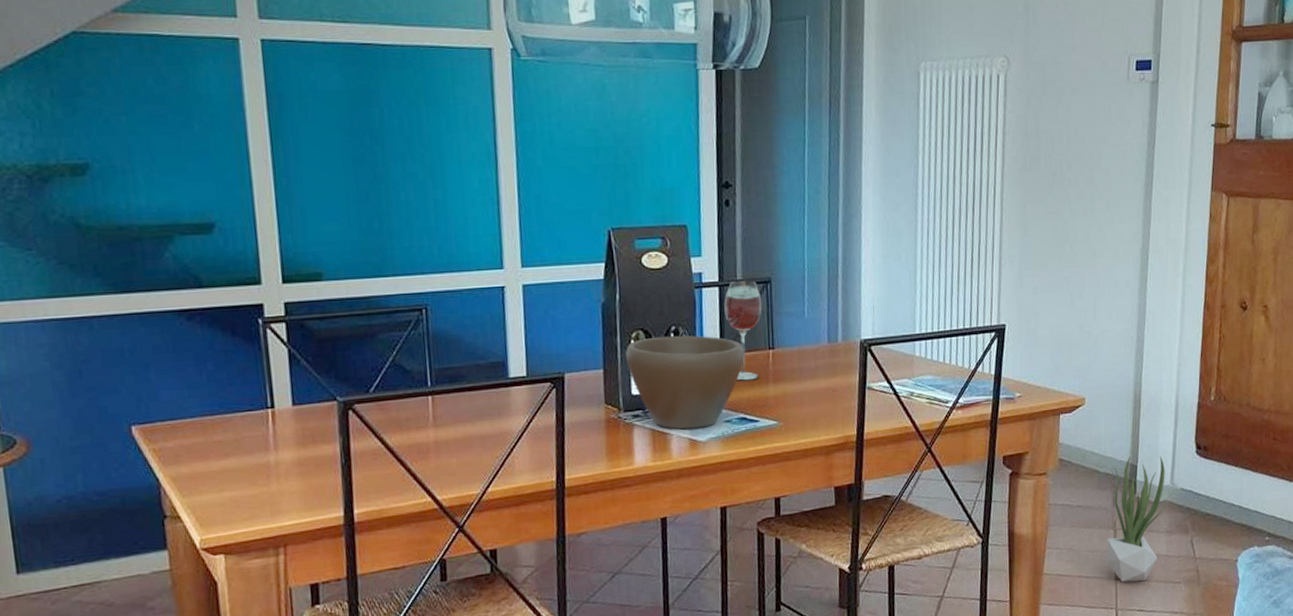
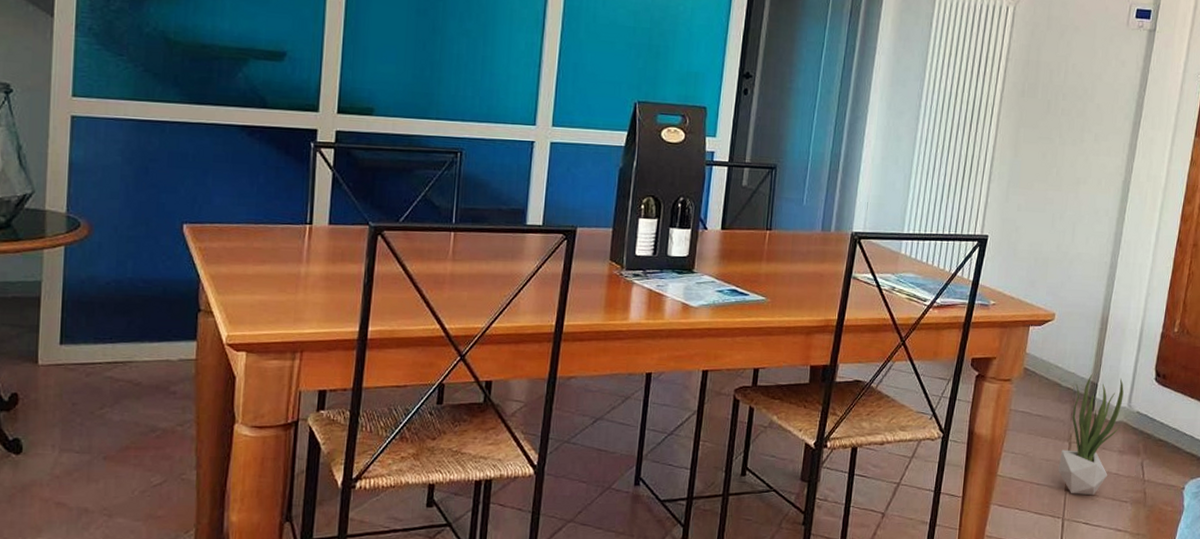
bowl: present [626,335,744,430] -> none [634,205,743,294]
wineglass: present [724,280,762,381] -> none [730,163,766,256]

